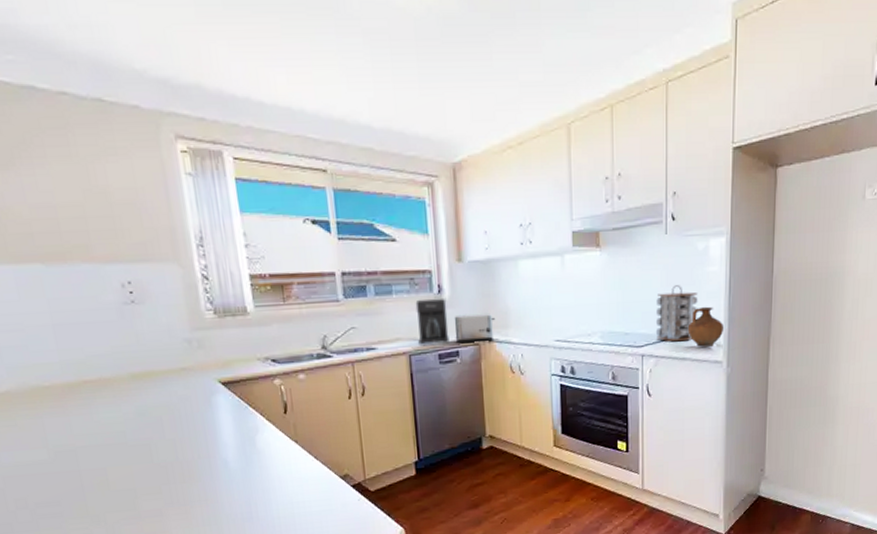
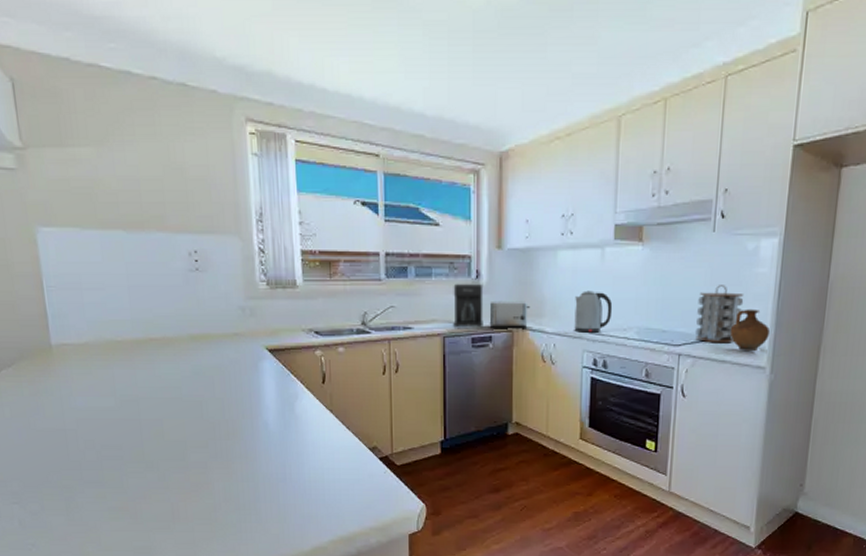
kettle: none [539,298,576,341] -> present [574,290,613,333]

